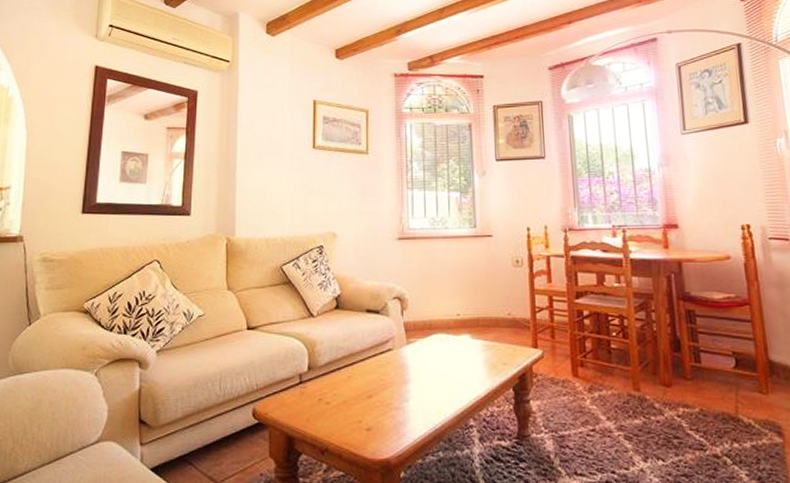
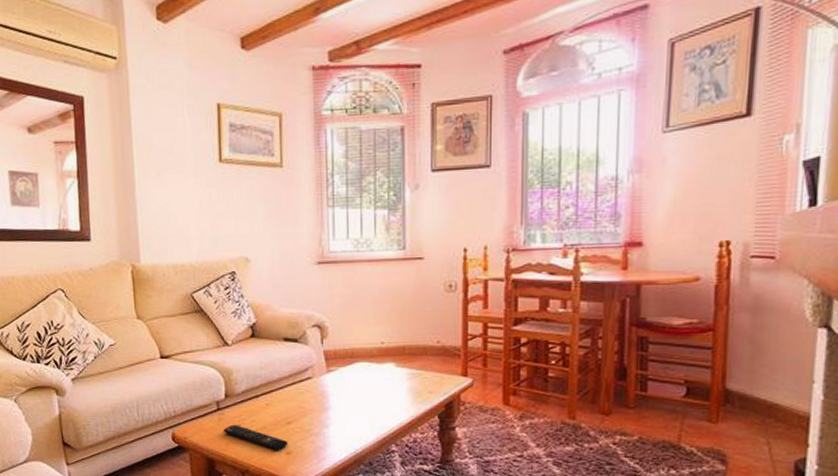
remote control: none [304,399,369,426] -> present [223,424,288,450]

